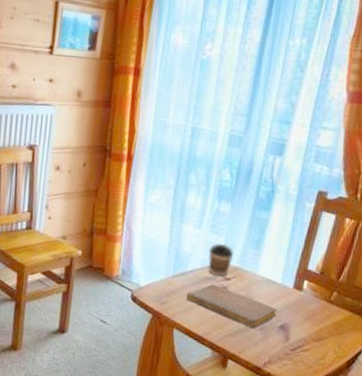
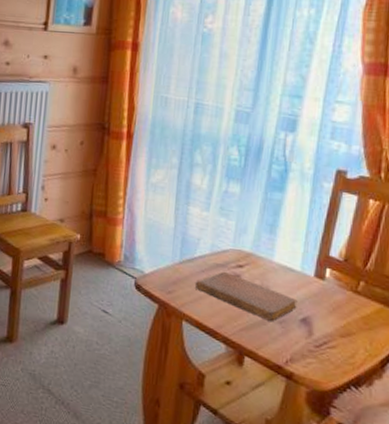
coffee cup: present [208,243,234,277] -> none [218,226,247,263]

